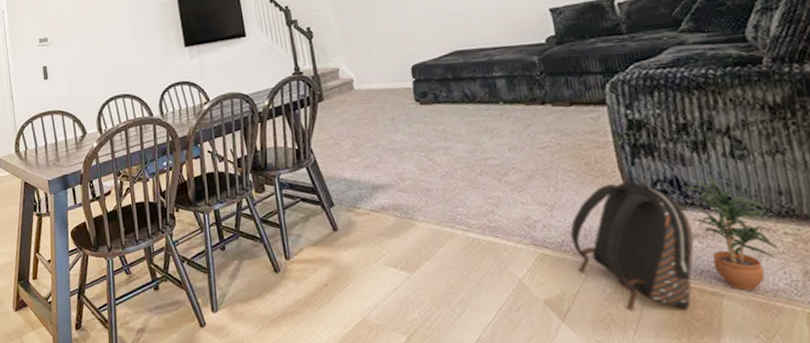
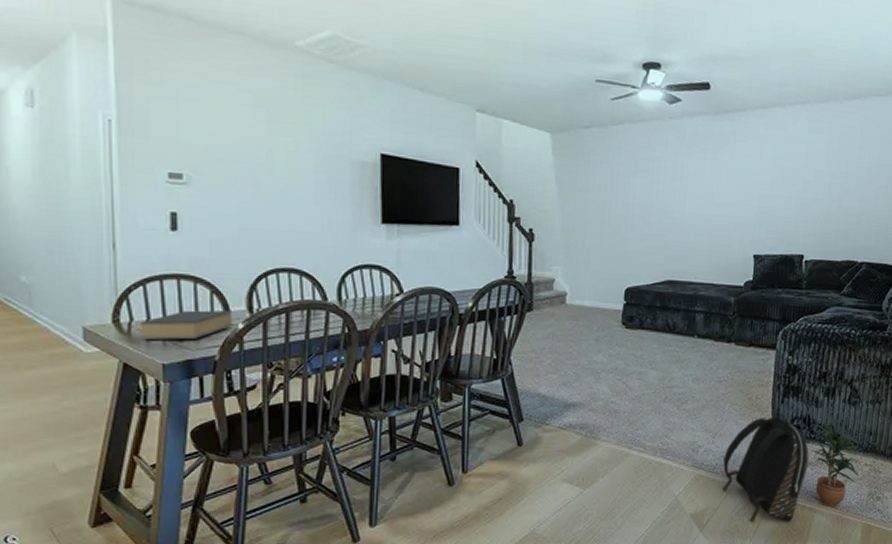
book: none [32,134,90,163] -> present [140,310,233,341]

